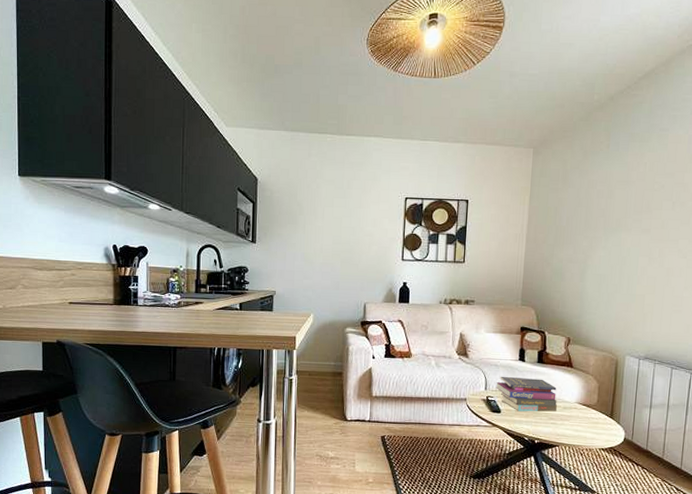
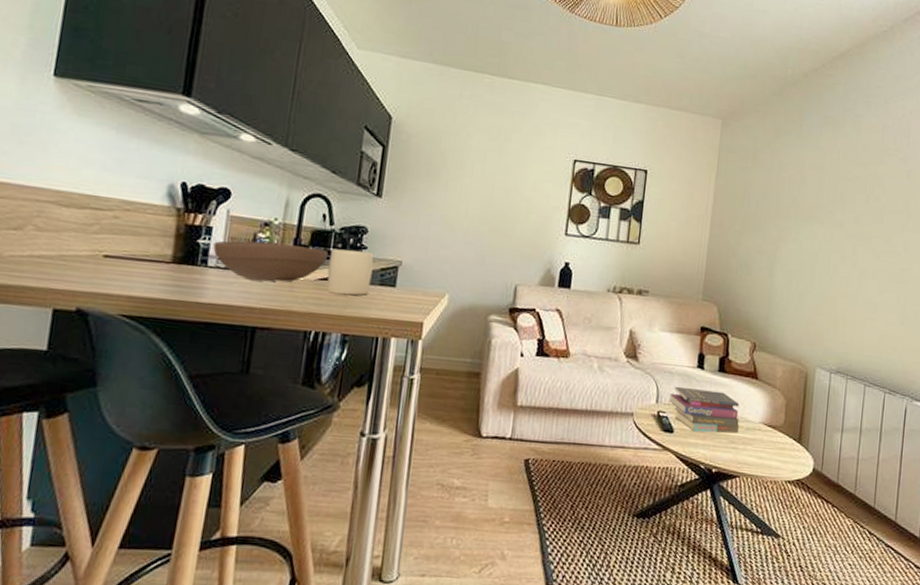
bowl: none [140,284,221,314] -> present [213,240,329,282]
mug: none [222,285,255,320] -> present [327,248,374,296]

